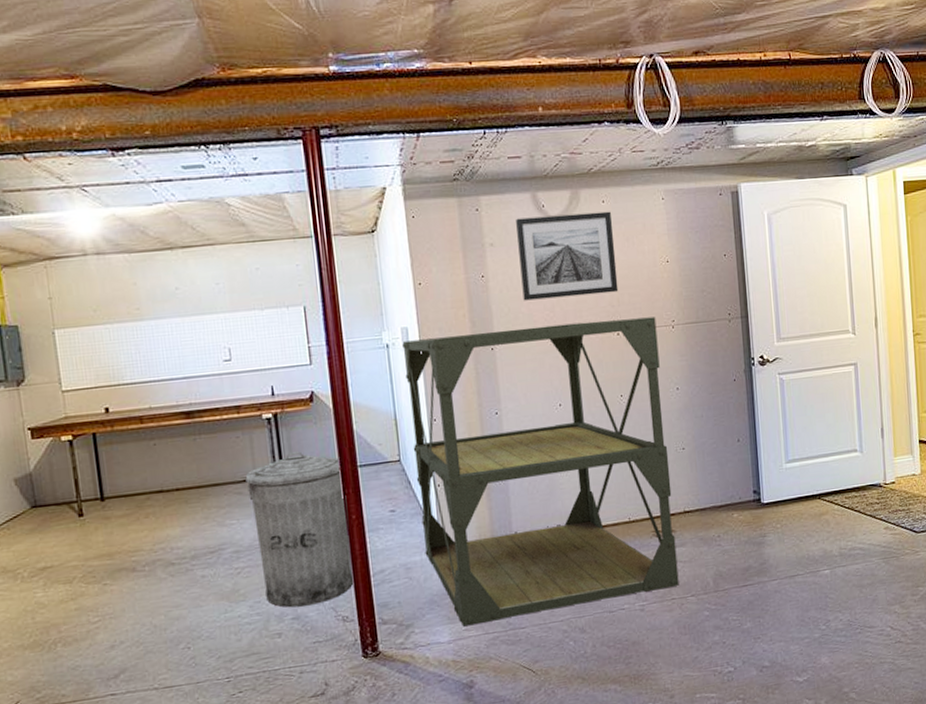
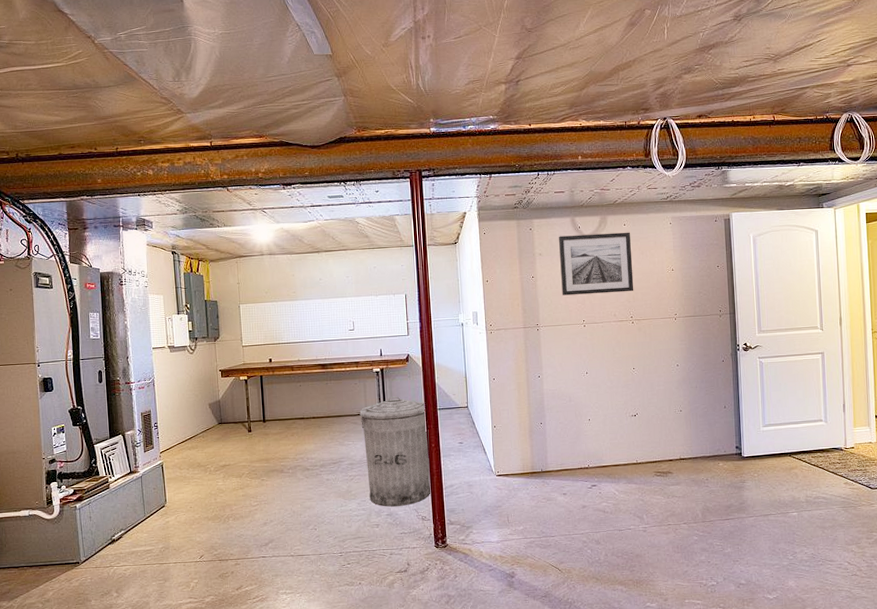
shelving unit: present [402,317,679,627] -> none [473,311,674,532]

